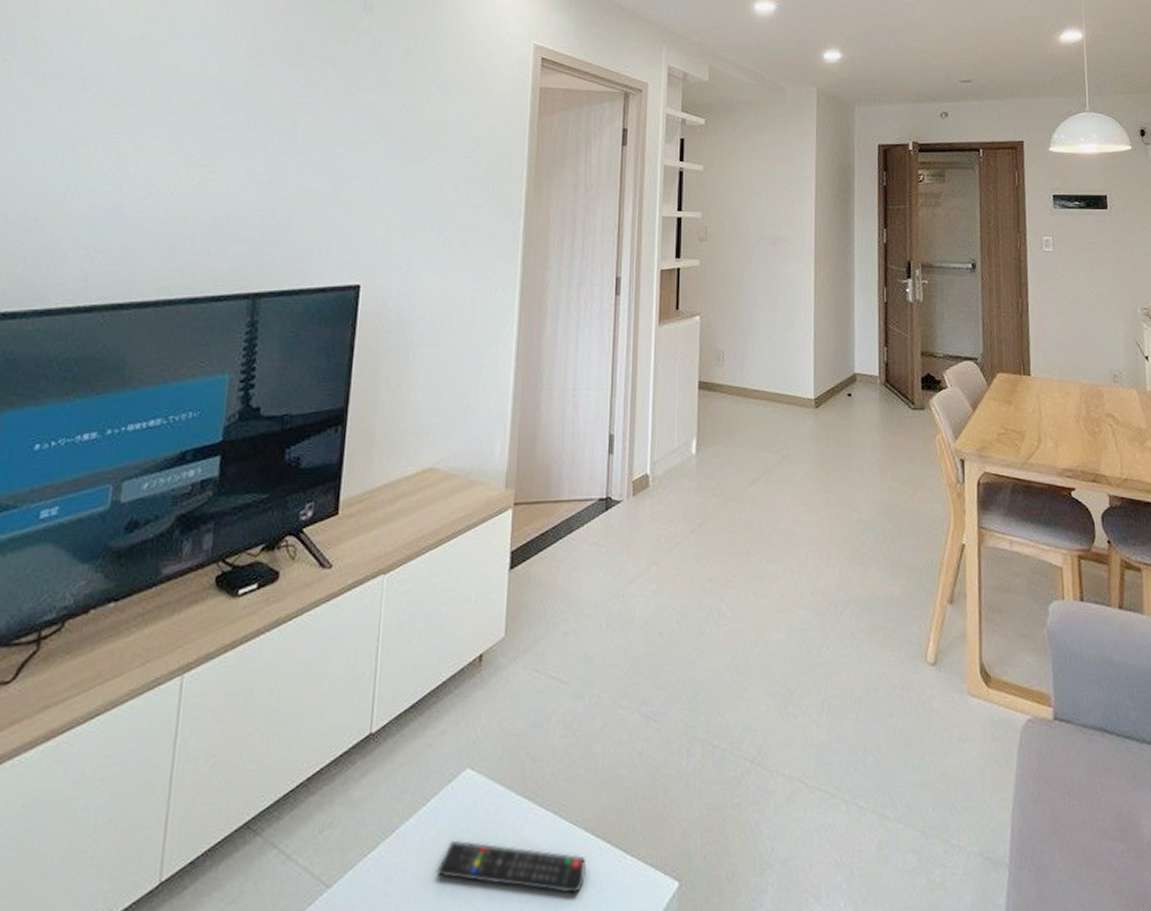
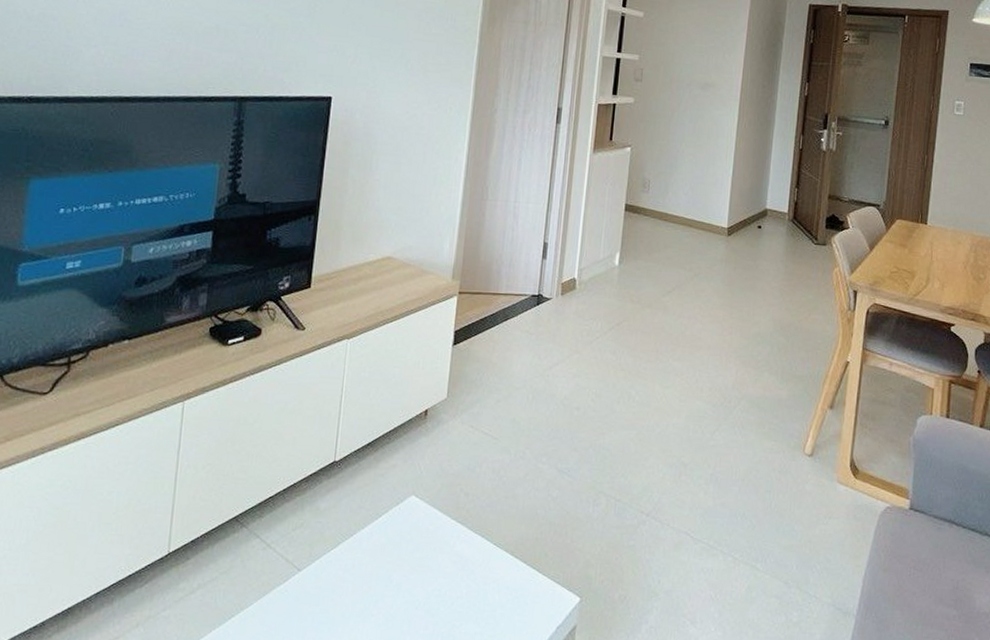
remote control: present [436,840,586,894] -> none [385,547,505,597]

